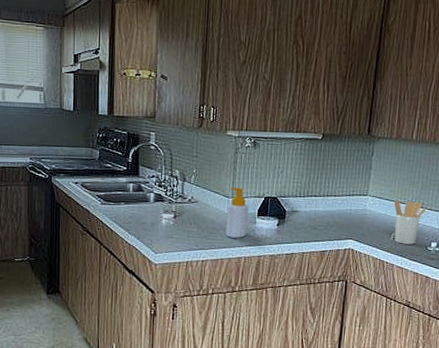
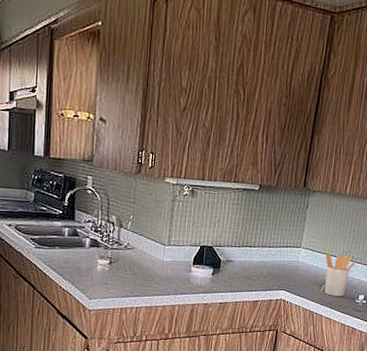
soap bottle: present [225,187,249,238] -> none [160,235,185,286]

